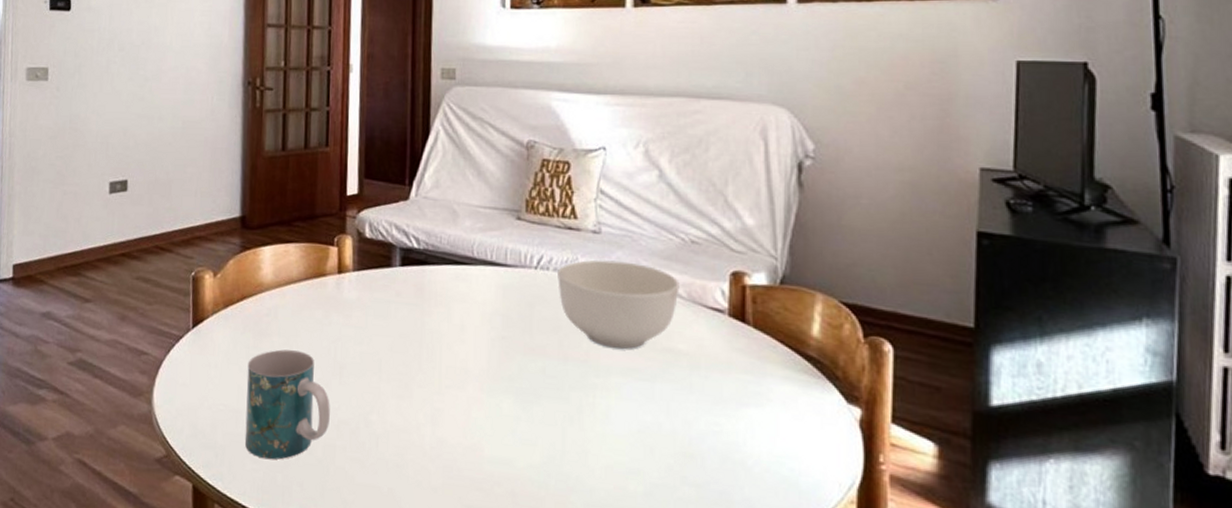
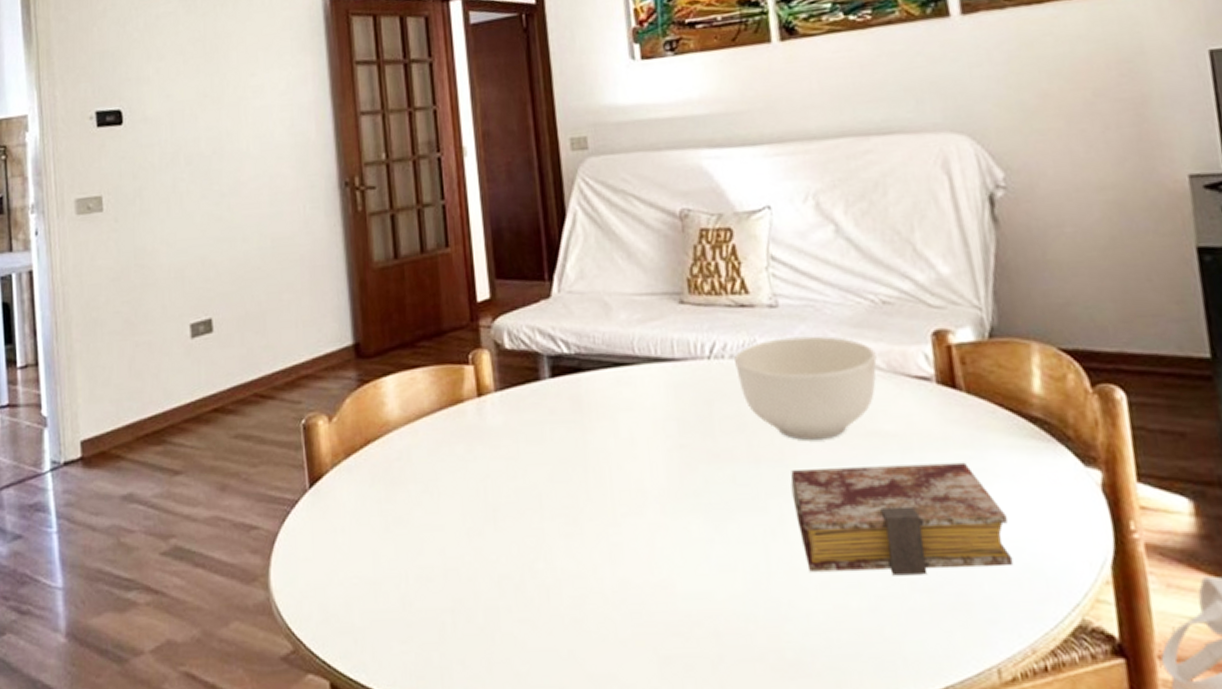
mug: present [245,349,330,460] -> none [381,497,488,637]
book: none [591,371,773,477] -> present [790,462,1014,575]

